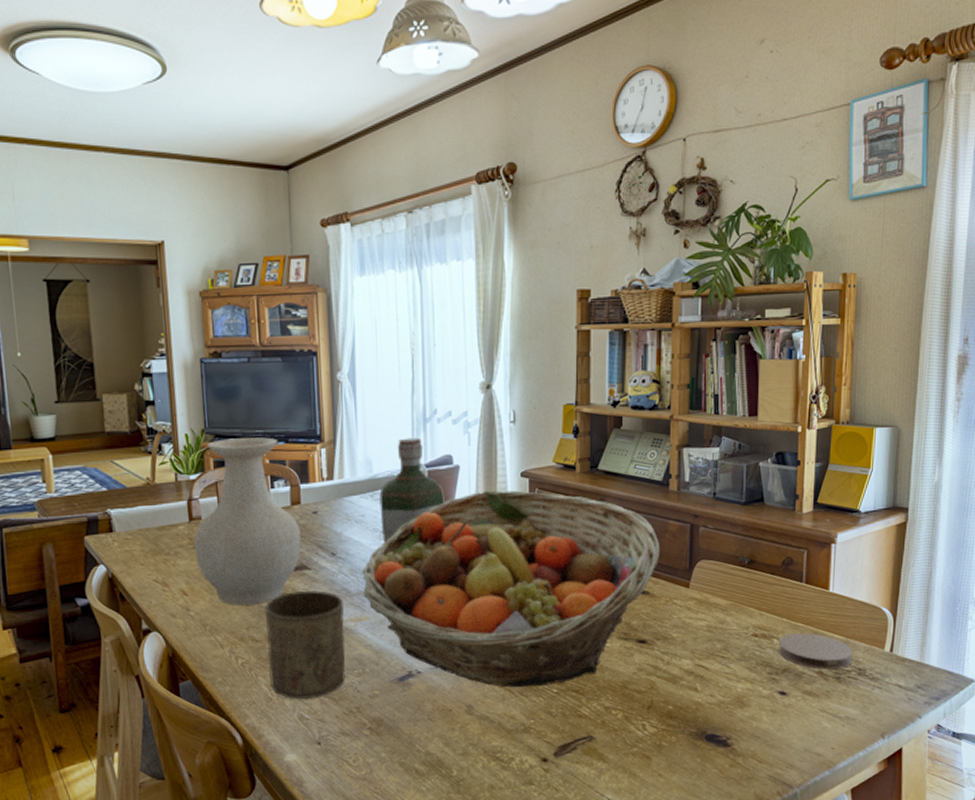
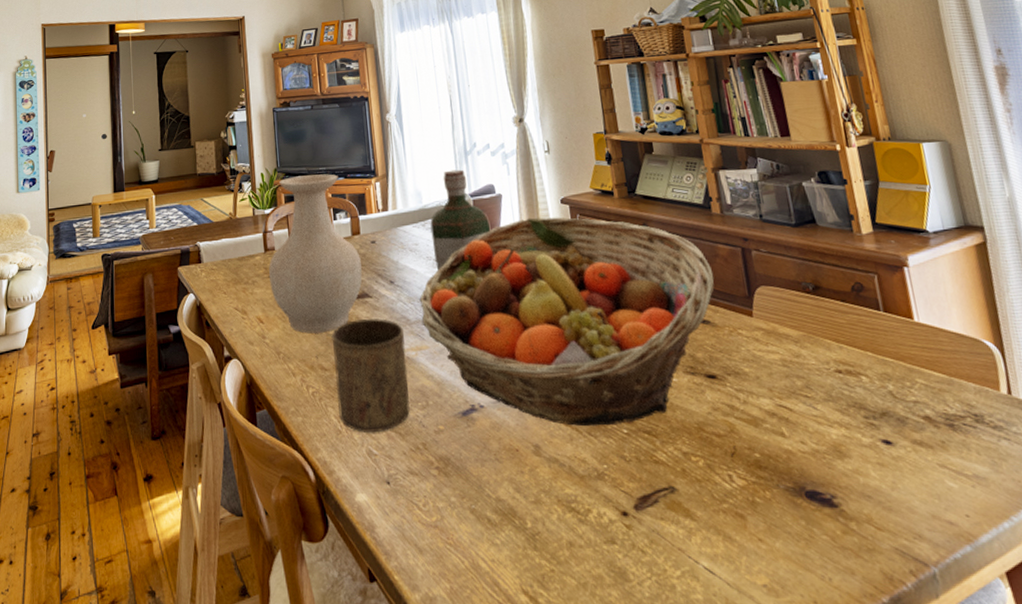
coaster: present [778,633,854,670] -> none [867,369,965,415]

